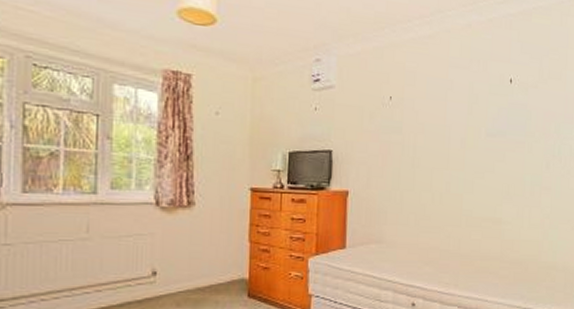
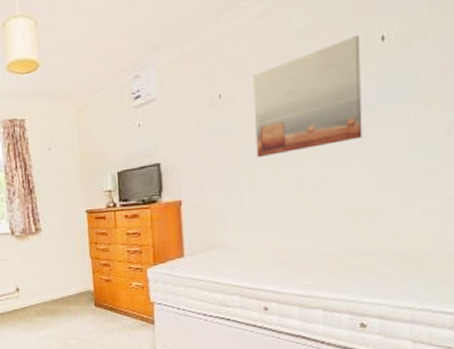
wall art: none [416,73,496,162] -> present [252,34,363,158]

